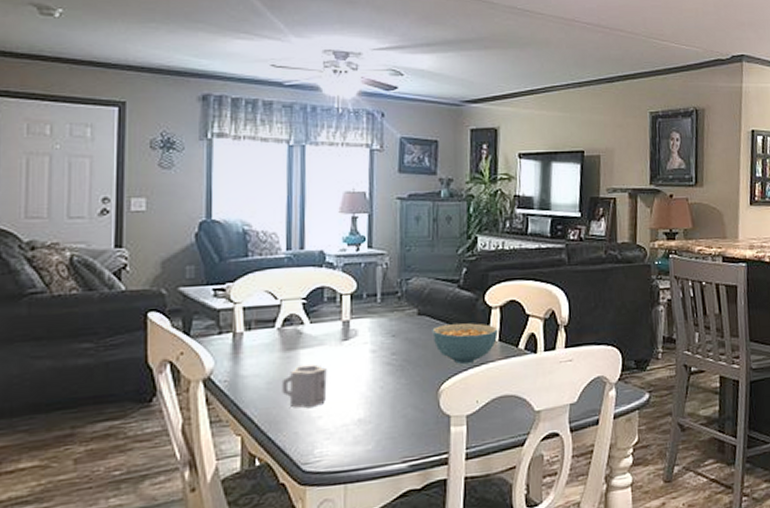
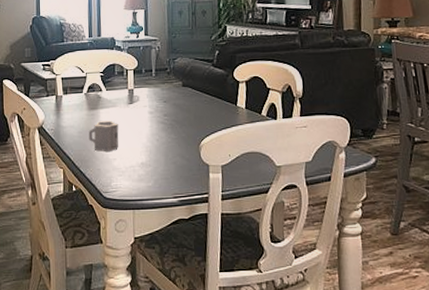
cereal bowl: present [432,323,499,365] -> none [193,93,245,126]

